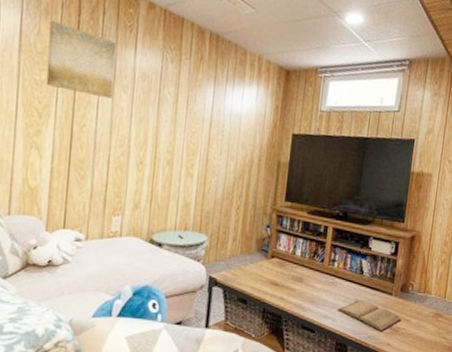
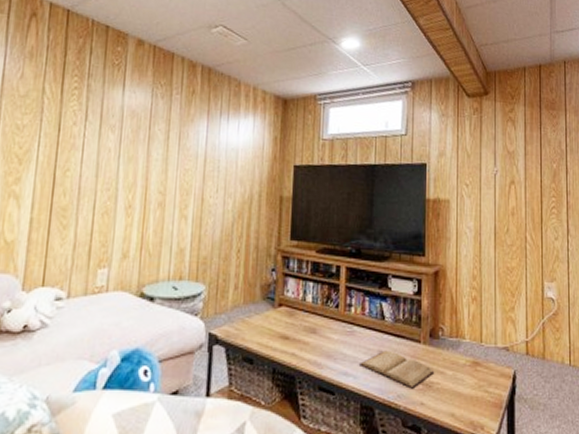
wall art: present [46,20,117,99] -> none [28,62,104,139]

